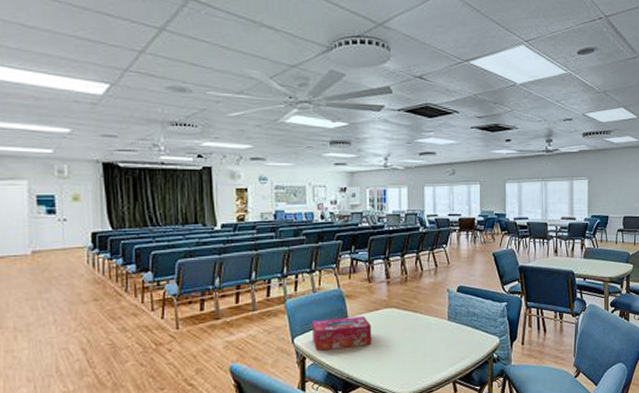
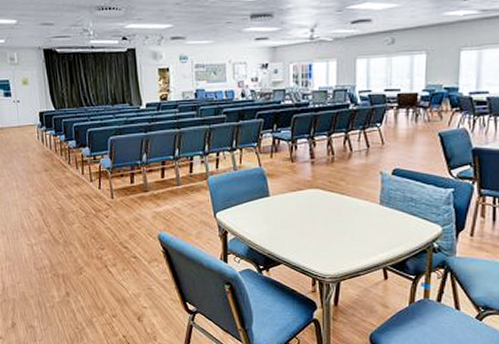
tissue box: present [313,316,372,351] -> none [234,196,295,226]

